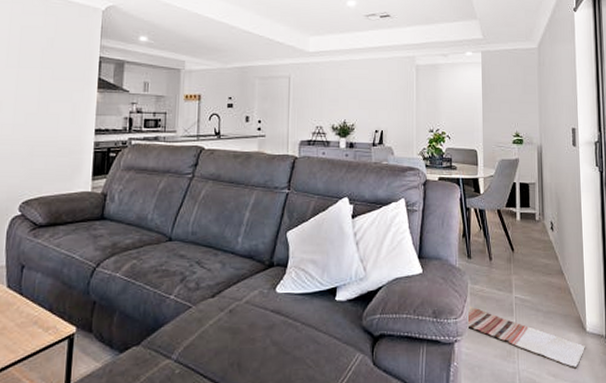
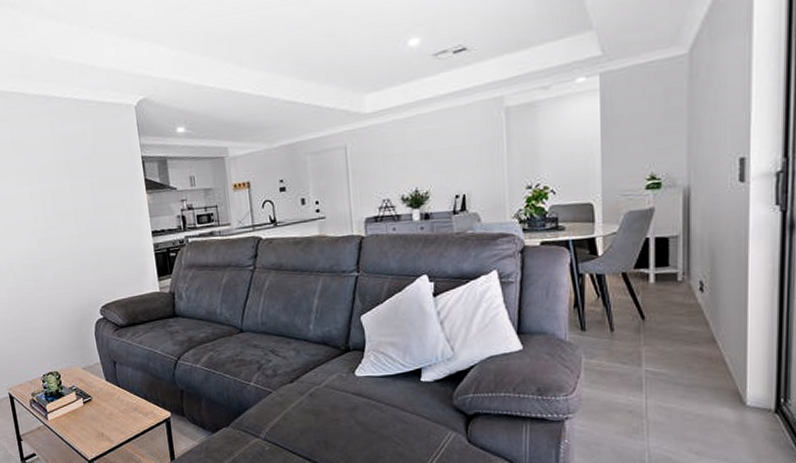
rug: present [467,304,585,367] -> none [581,380,743,444]

